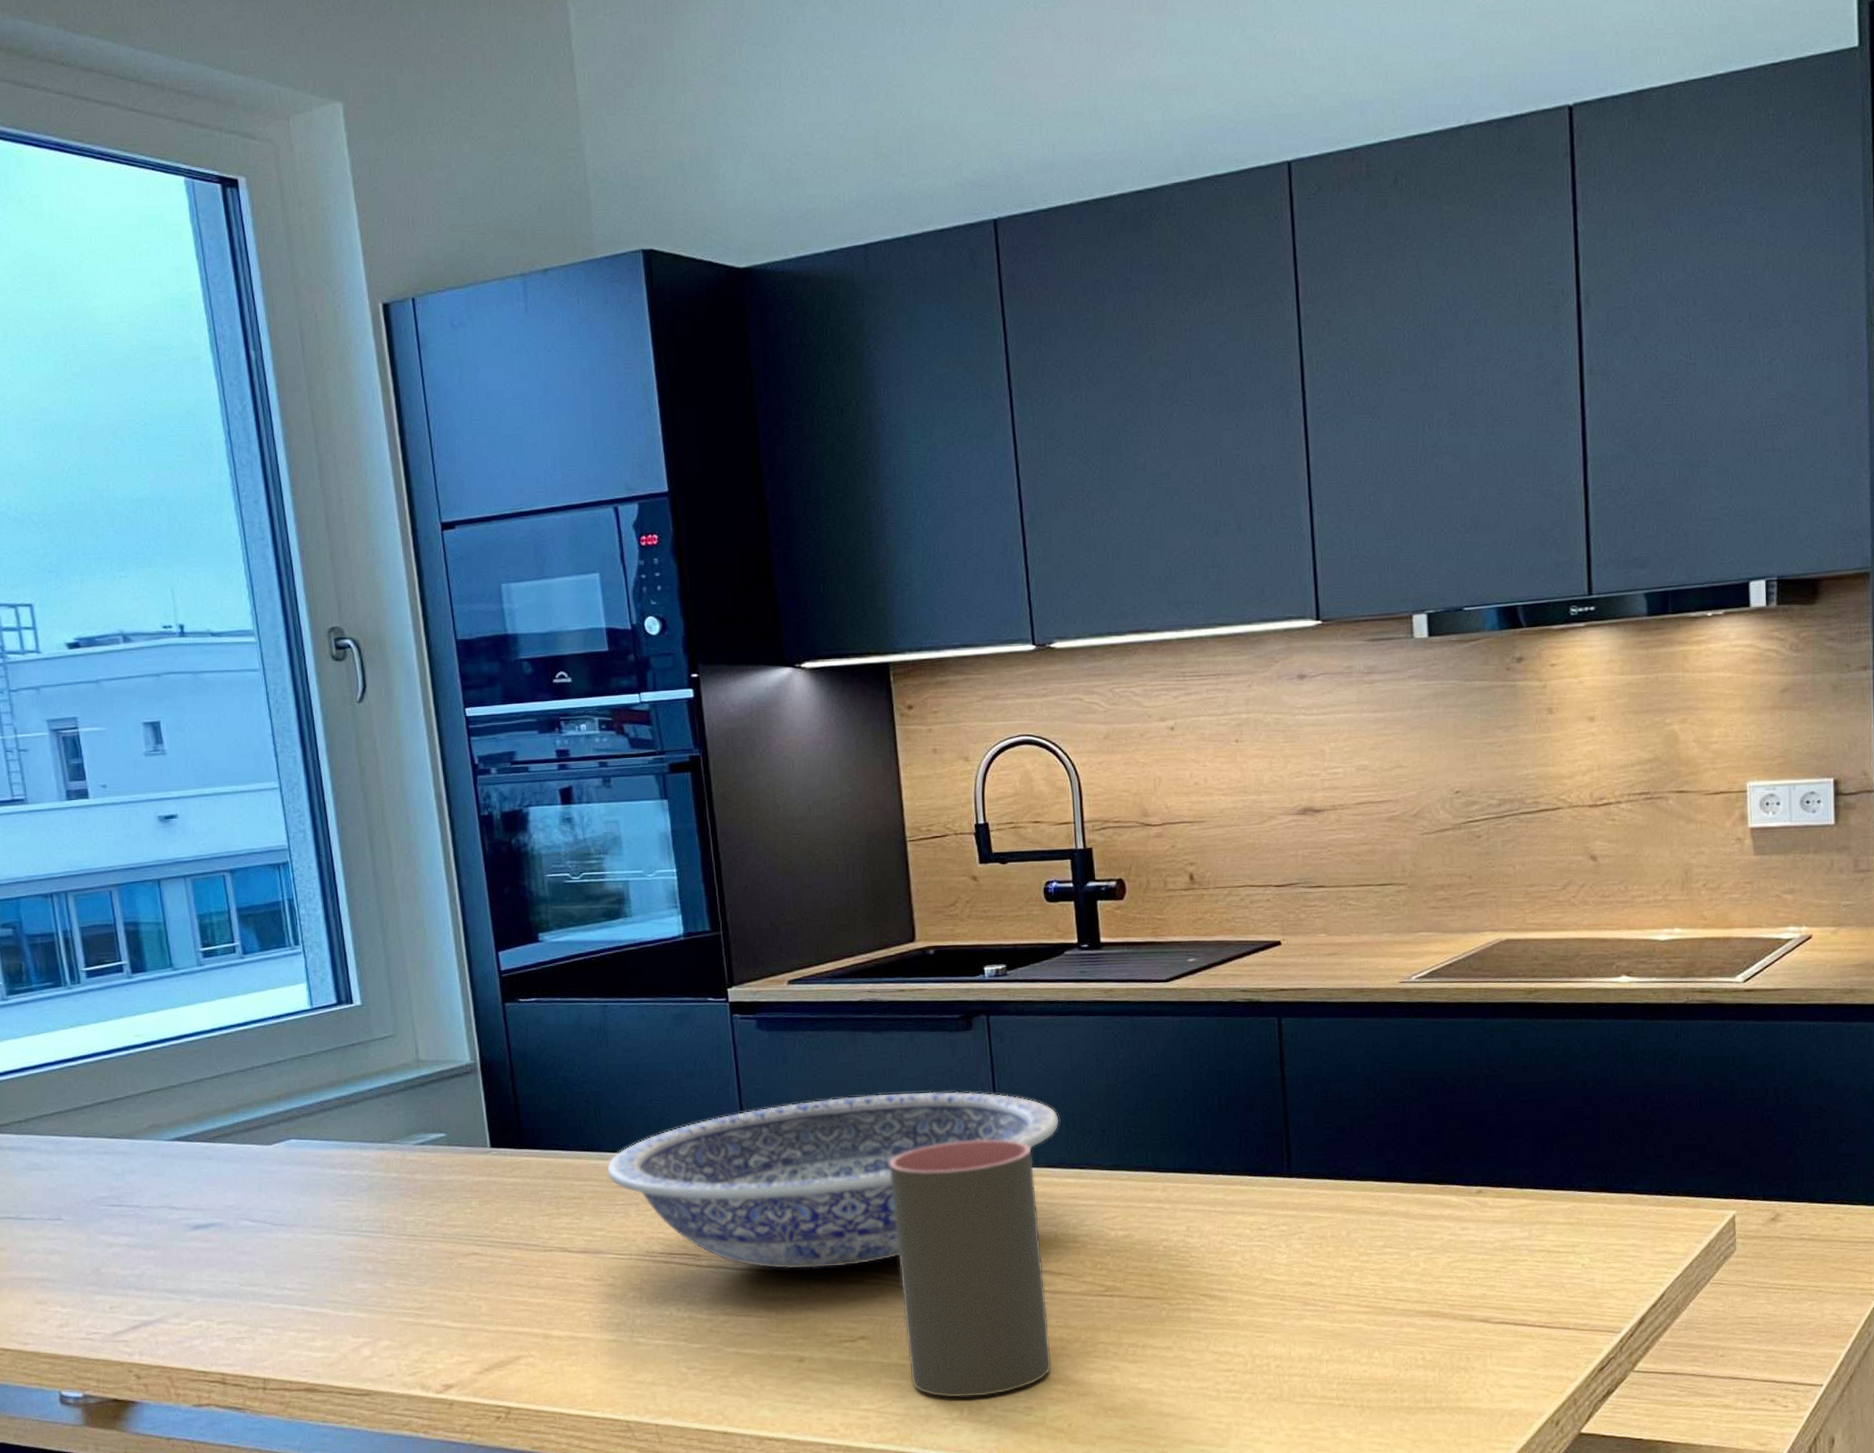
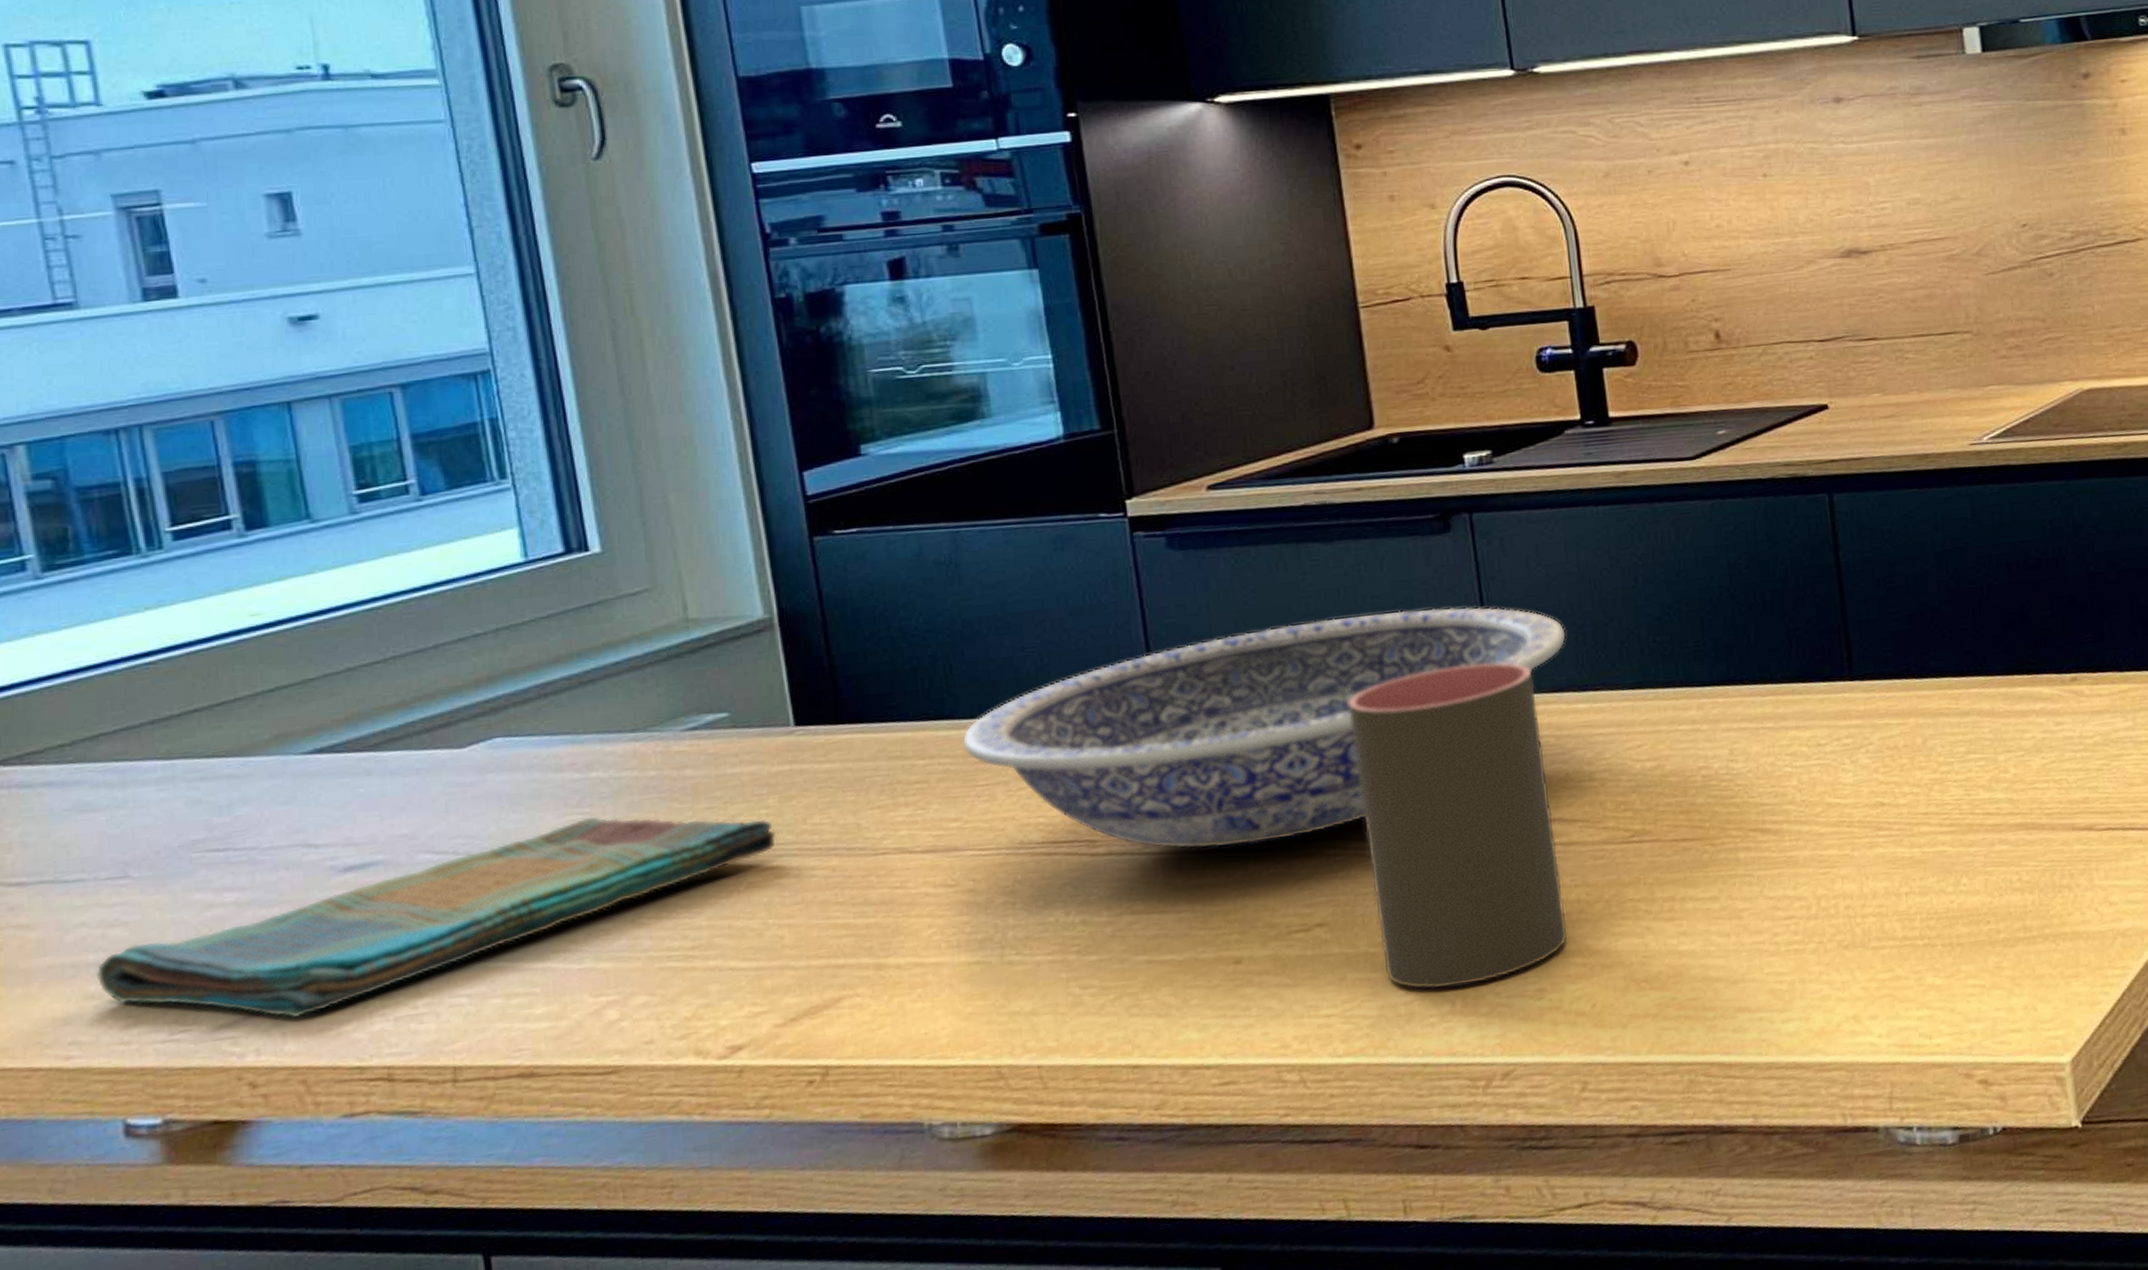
dish towel: none [43,1204,477,1332] -> present [97,816,777,1018]

